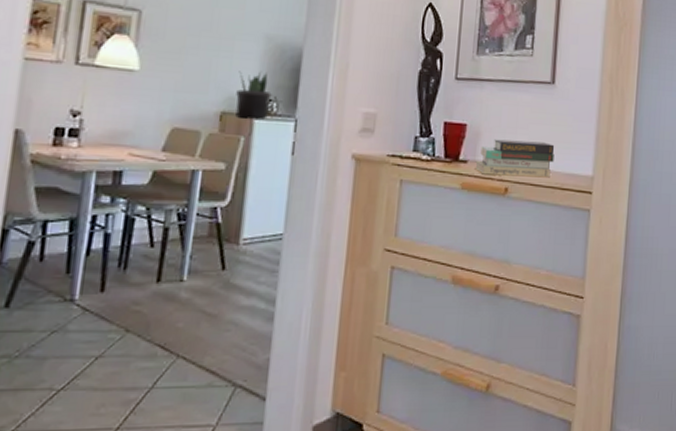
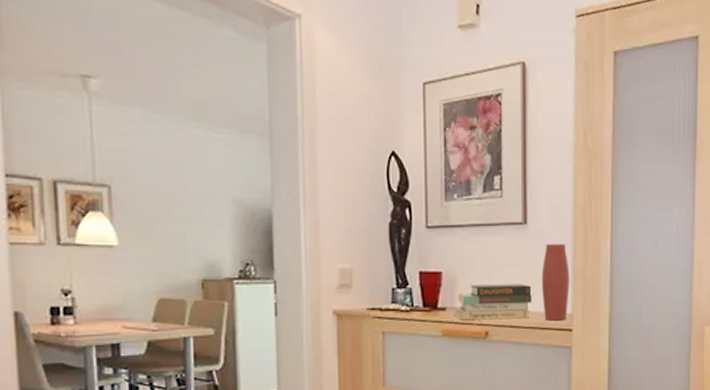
planter: present [236,71,272,120] -> none [213,236,248,285]
vase: none [564,105,593,183] -> present [541,244,569,321]

